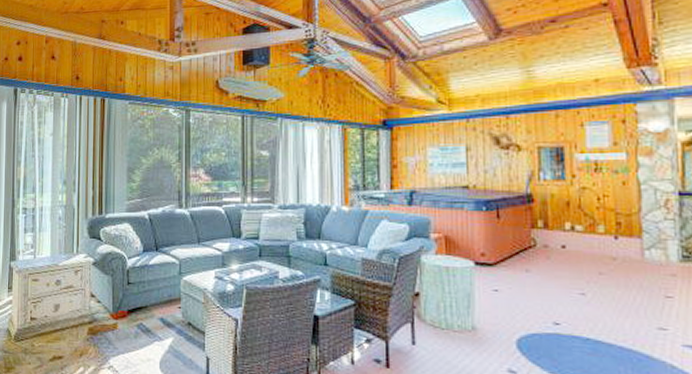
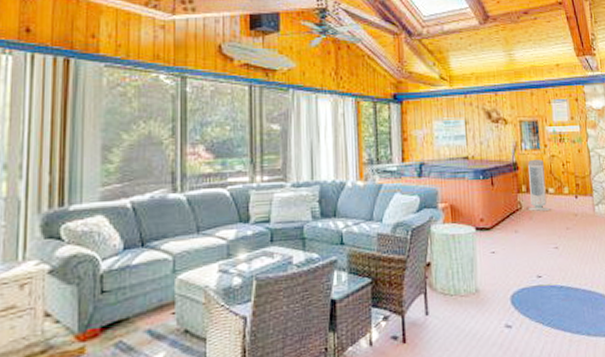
air purifier: none [544,191,577,250] -> present [527,159,551,211]

